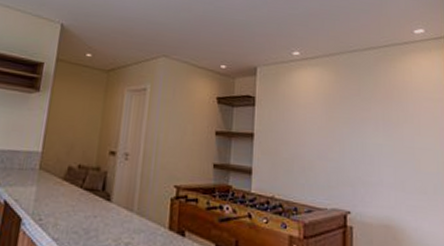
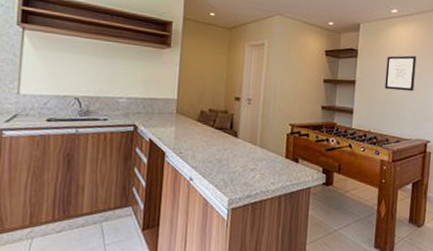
wall art: none [289,104,326,148] -> present [384,55,417,92]

